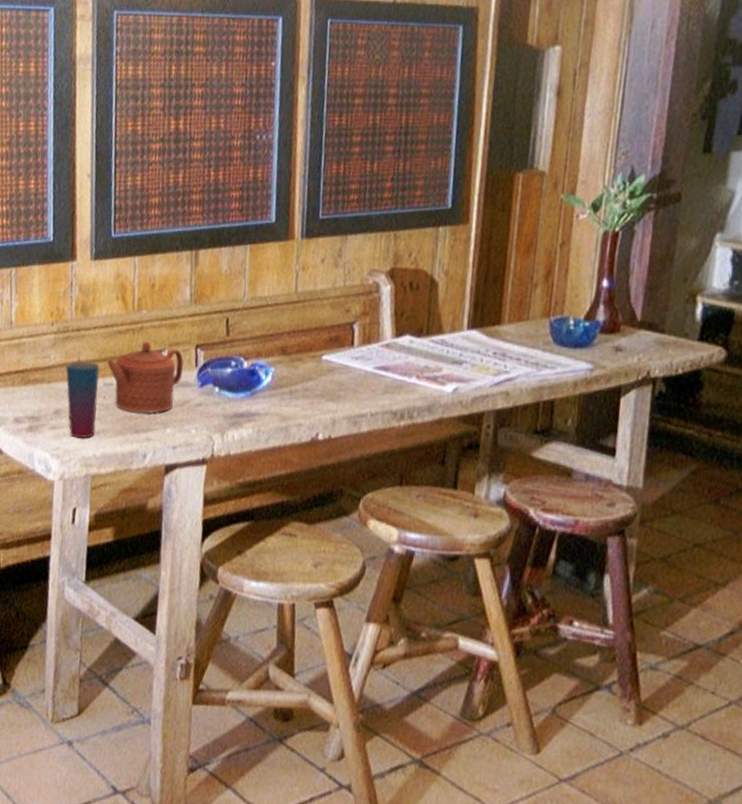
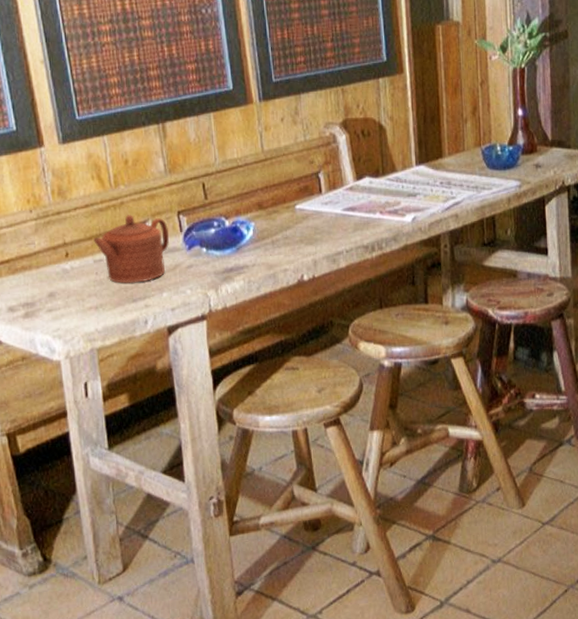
cup: present [65,361,100,439] -> none [51,242,93,317]

